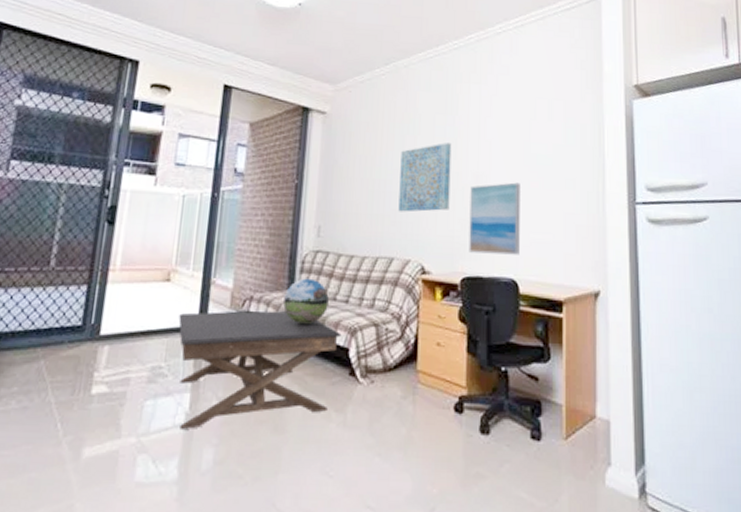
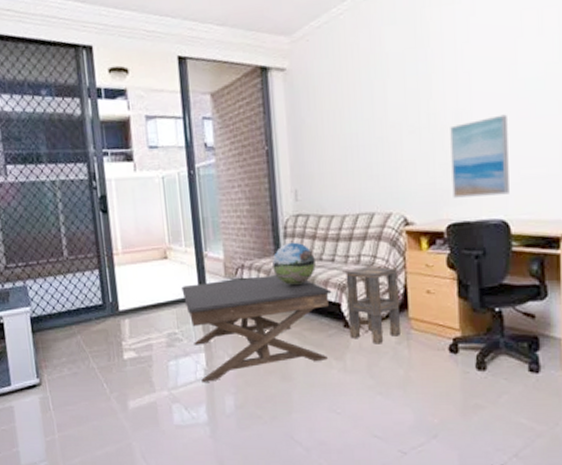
side table: none [354,311,410,397] -> present [345,266,400,344]
wall art: present [398,143,452,212] -> none [370,81,429,165]

